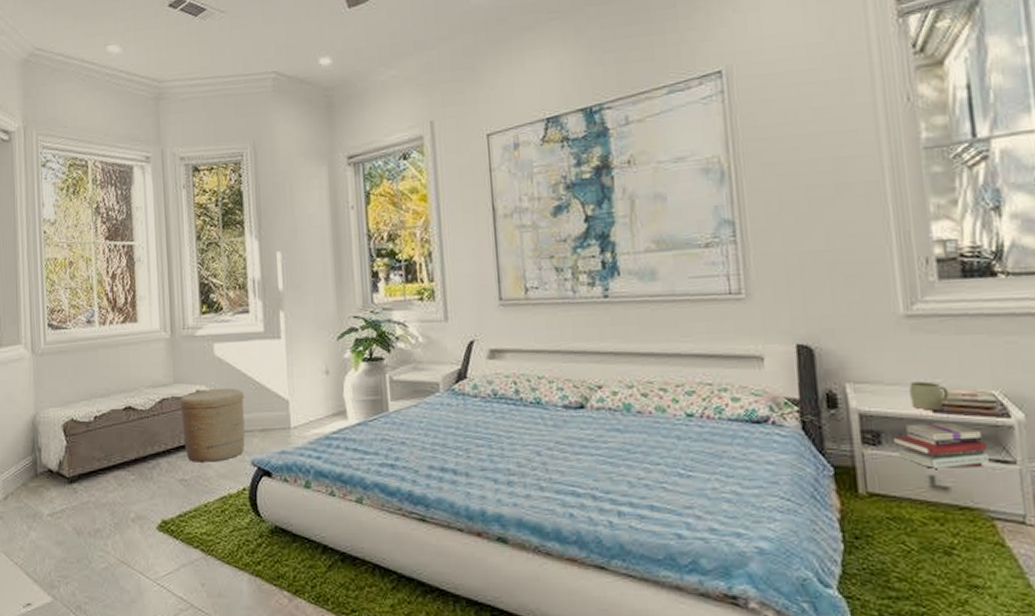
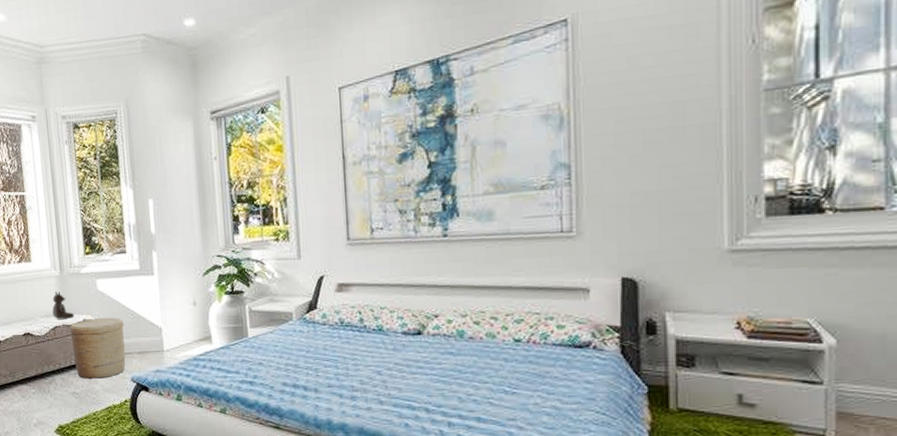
teddy bear: none [160,356,186,390] -> present [52,290,74,319]
books: present [892,422,989,468] -> none [706,346,796,388]
mug: present [909,381,949,410] -> none [727,310,764,337]

